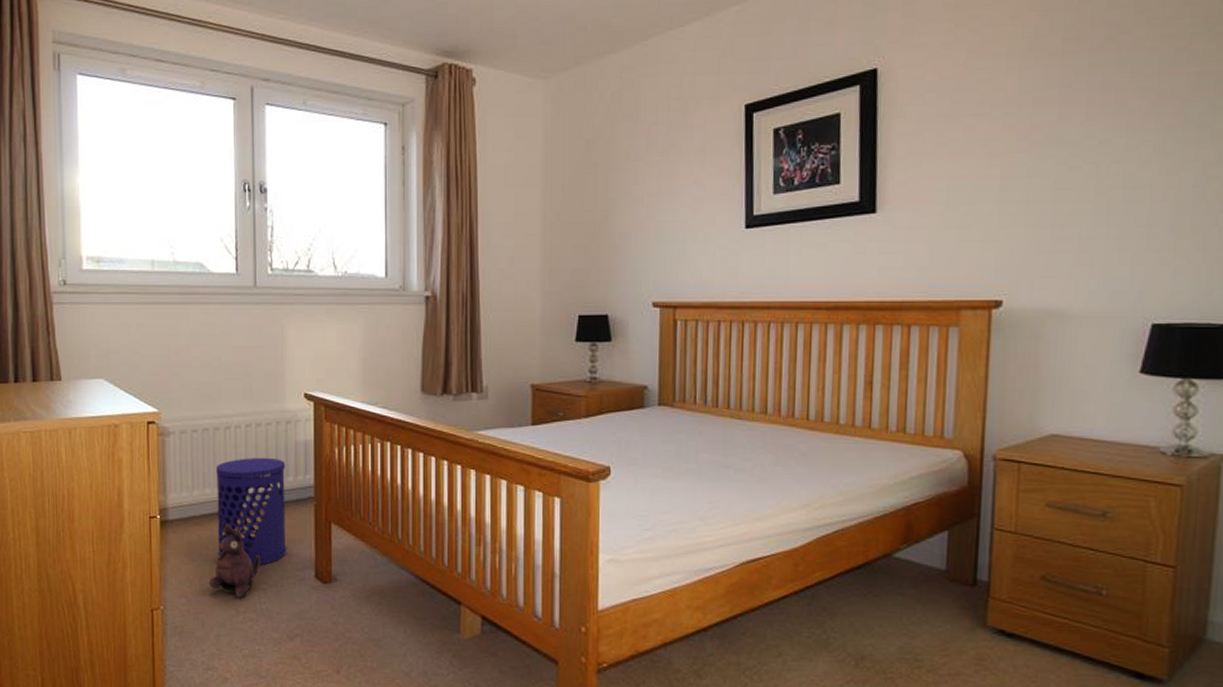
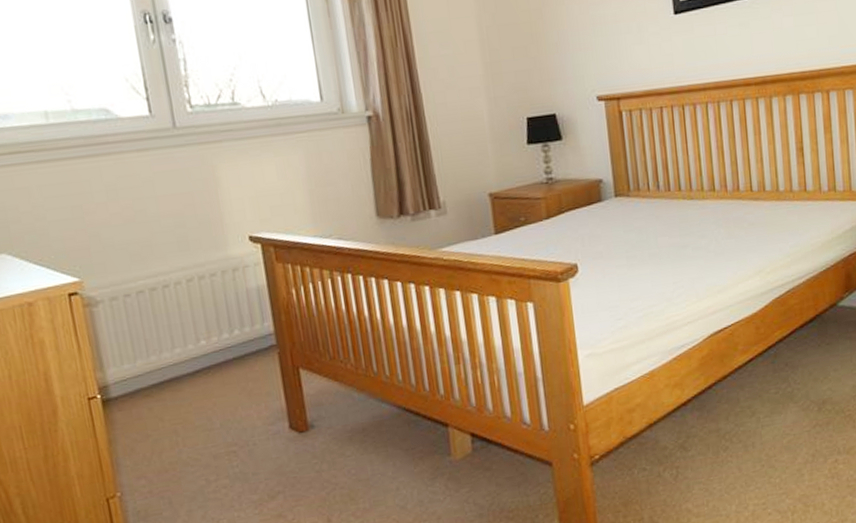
plush toy: present [208,524,260,599] -> none [169,390,227,467]
waste bin: present [216,457,287,566] -> none [159,310,255,429]

